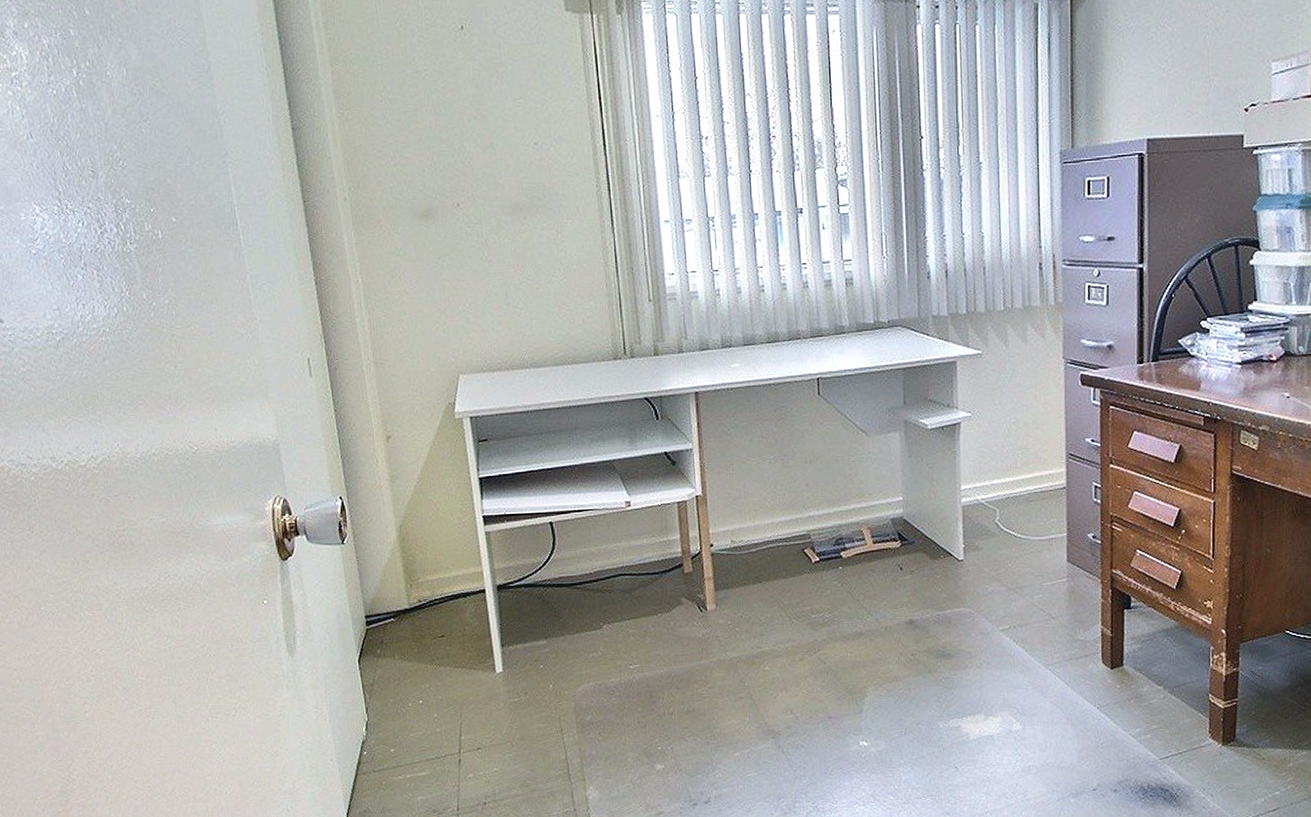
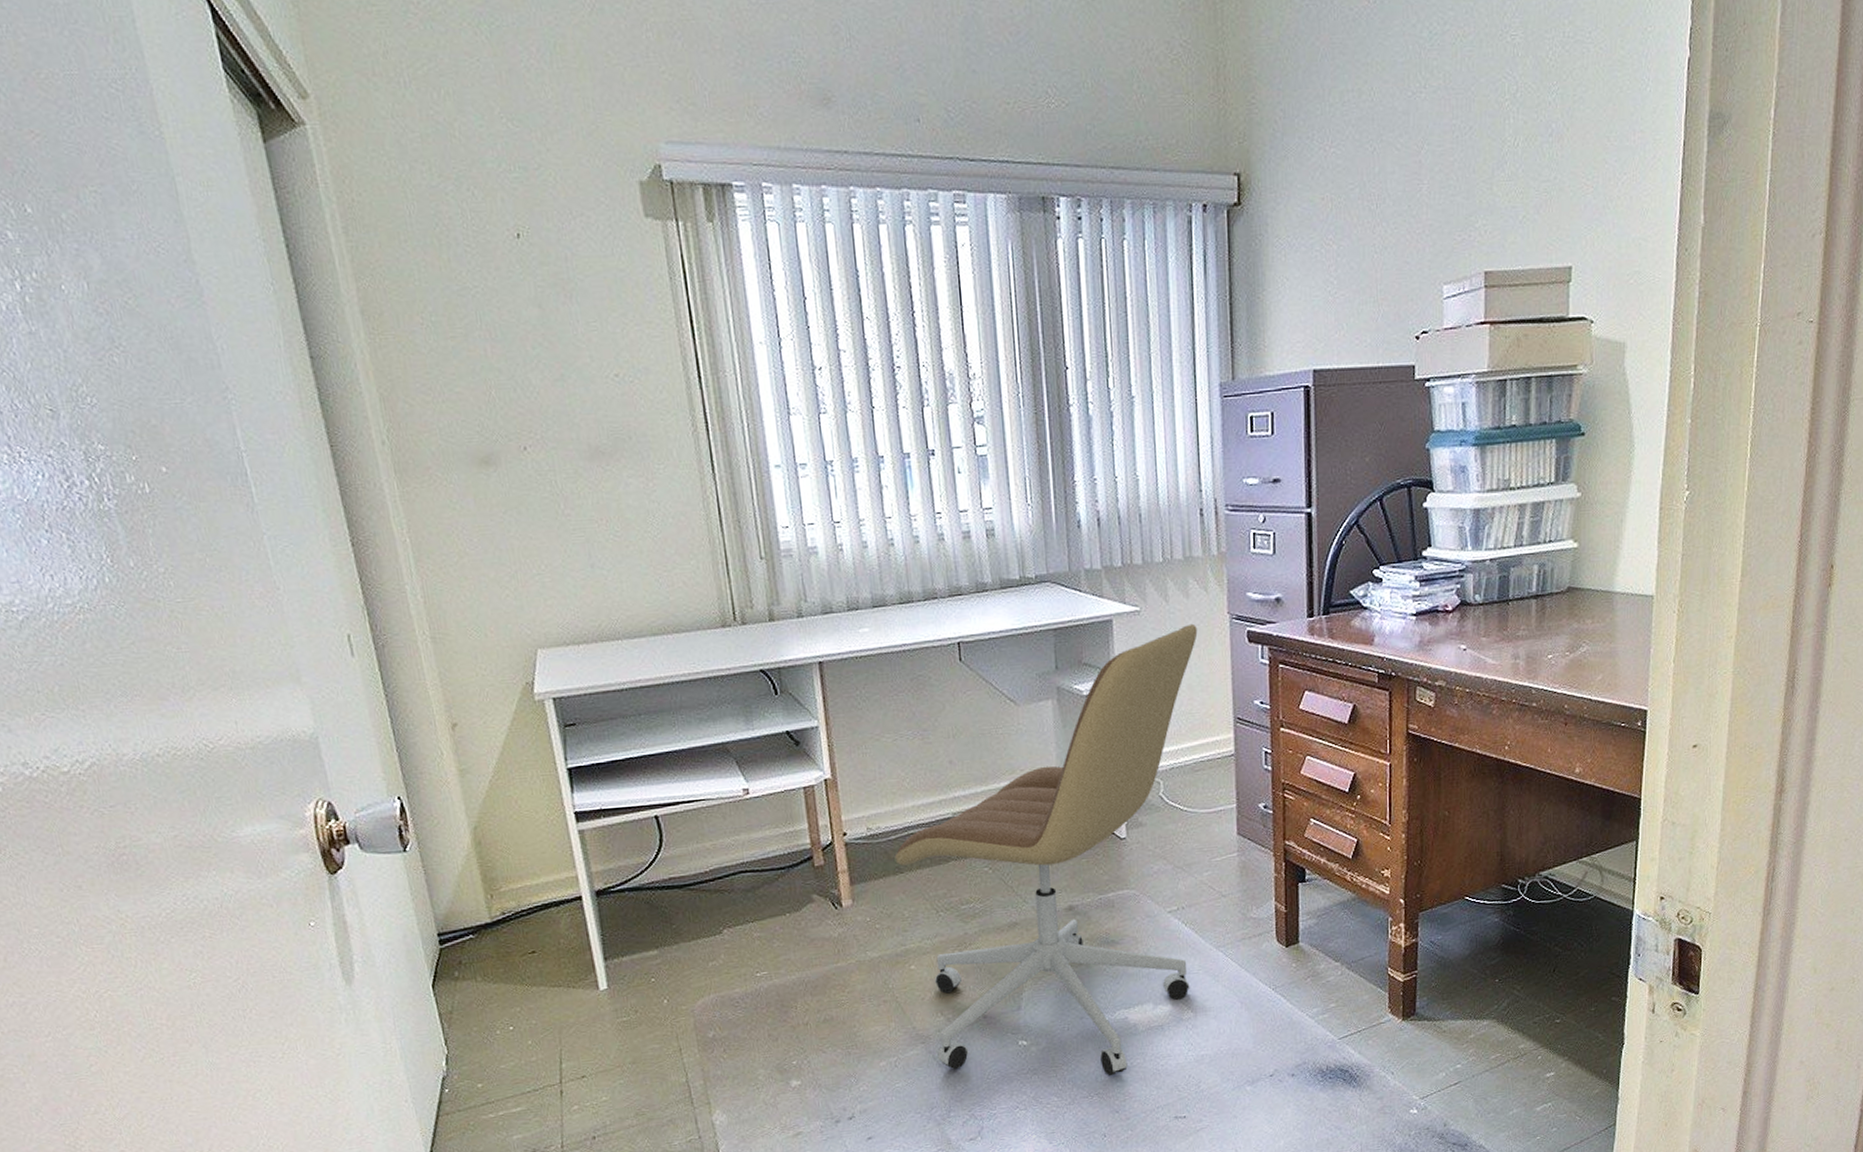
office chair: none [754,366,1034,780] -> present [894,623,1198,1077]

